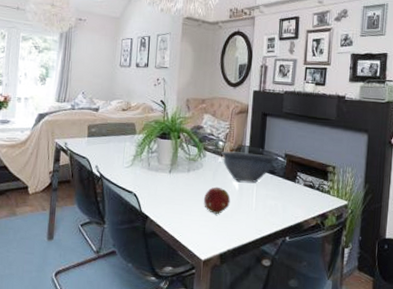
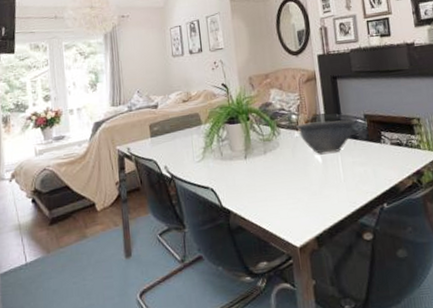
fruit: present [203,186,231,214] -> none [286,164,316,194]

